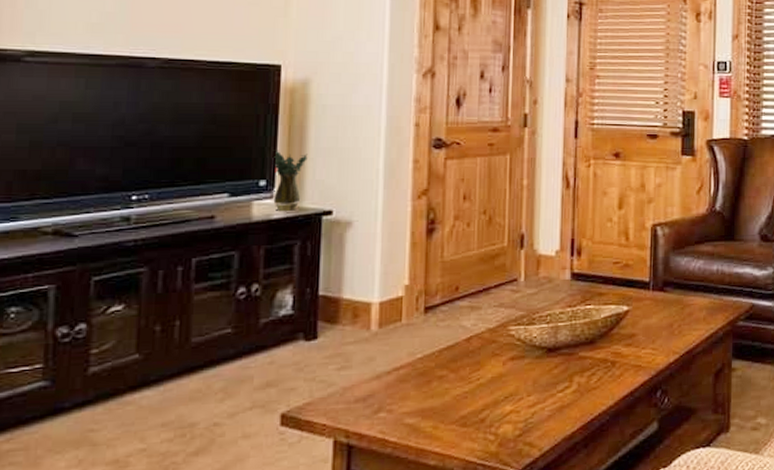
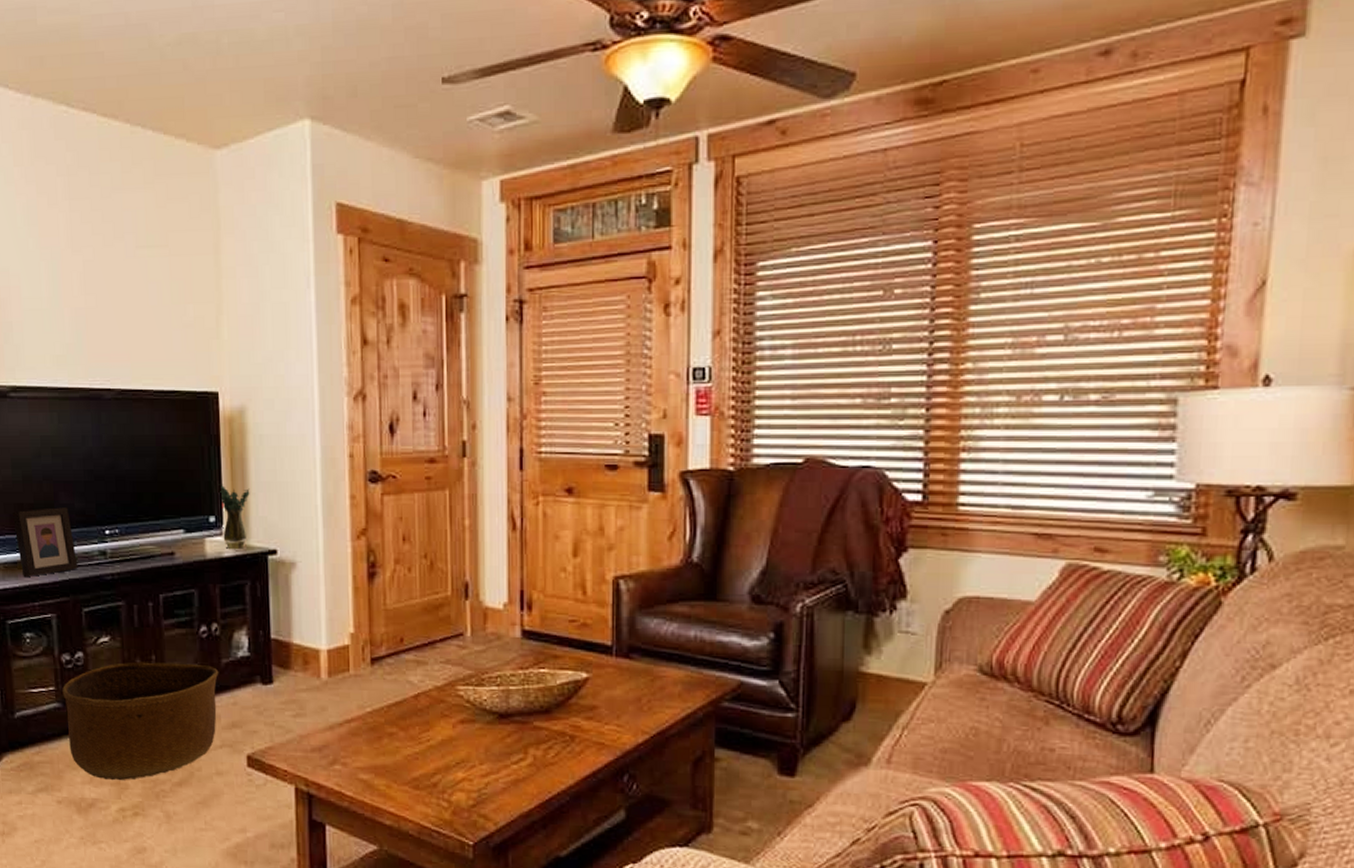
picture frame: none [10,174,92,248] -> present [13,507,78,578]
basket: none [53,326,256,460] -> present [62,662,219,781]

